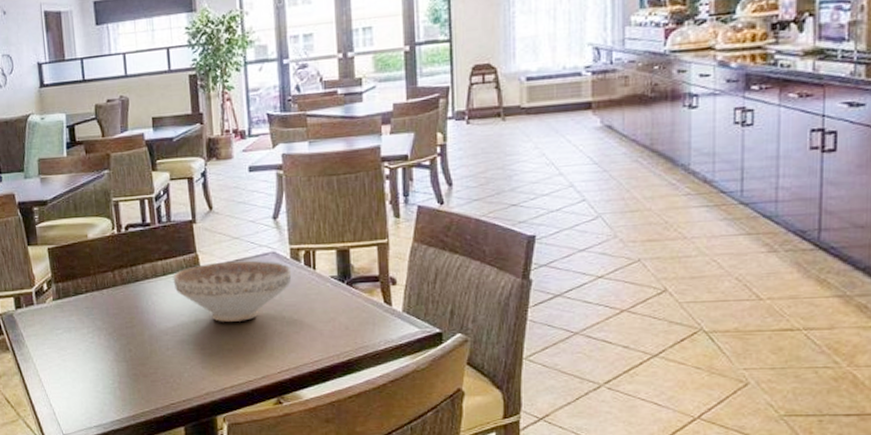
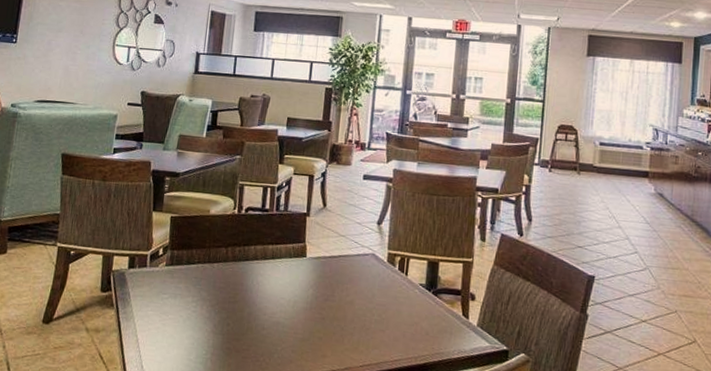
decorative bowl: present [173,260,292,322] -> none [279,254,387,313]

